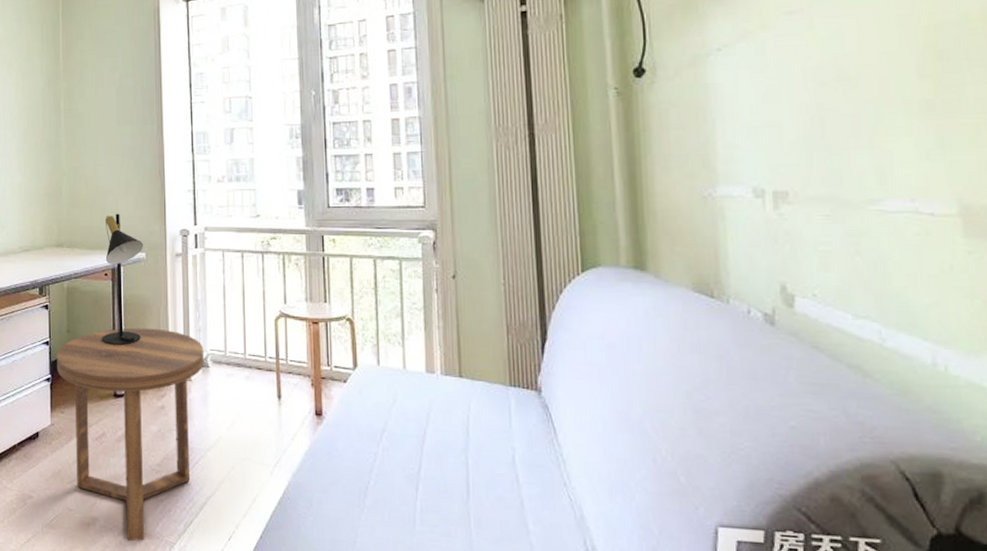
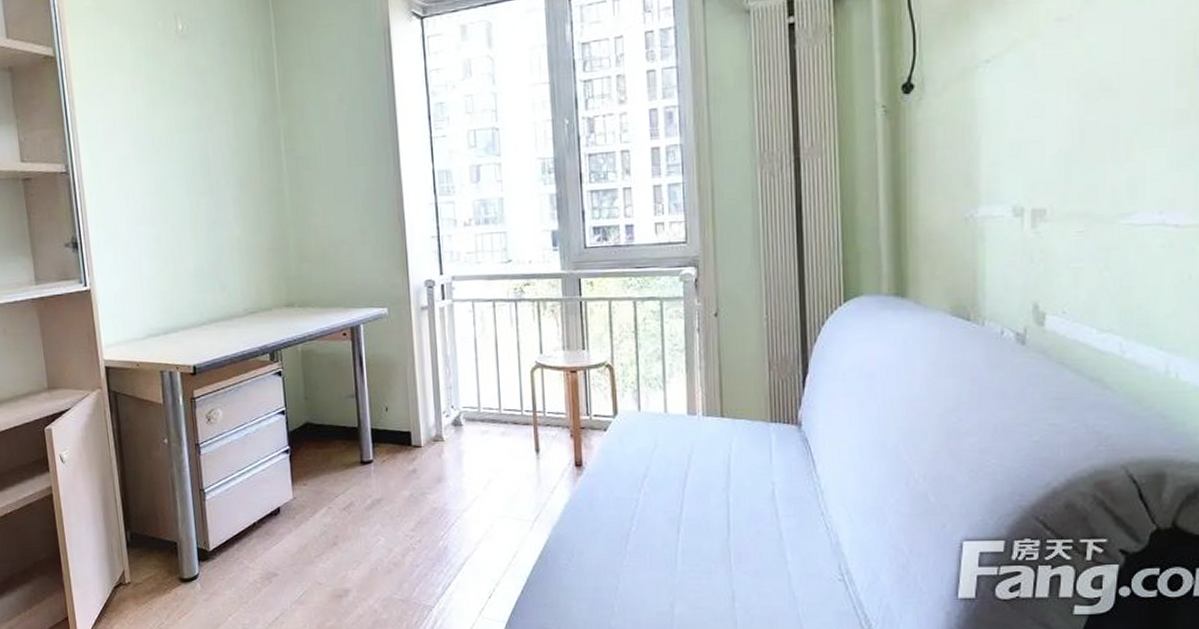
side table: present [57,328,205,542] -> none [294,389,457,609]
table lamp: present [102,213,144,345] -> none [340,266,387,410]

